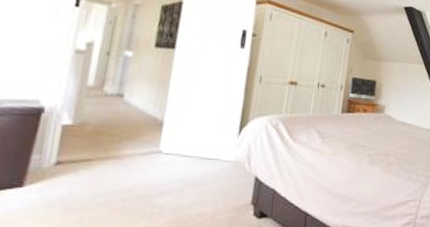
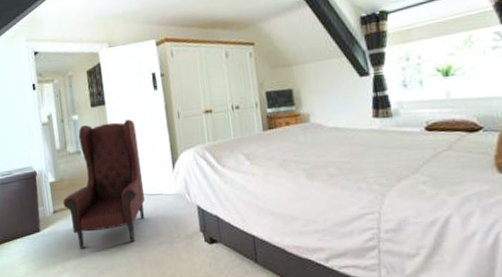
armchair: none [75,65,207,214] -> present [63,119,145,249]

